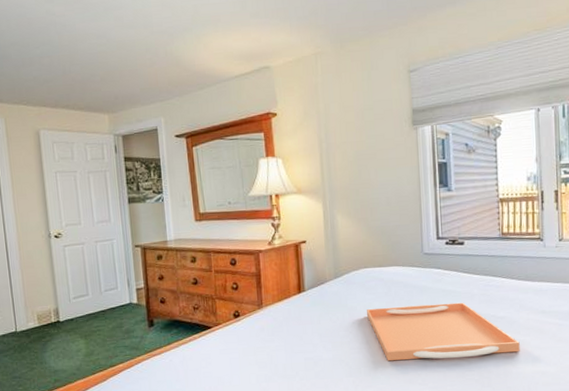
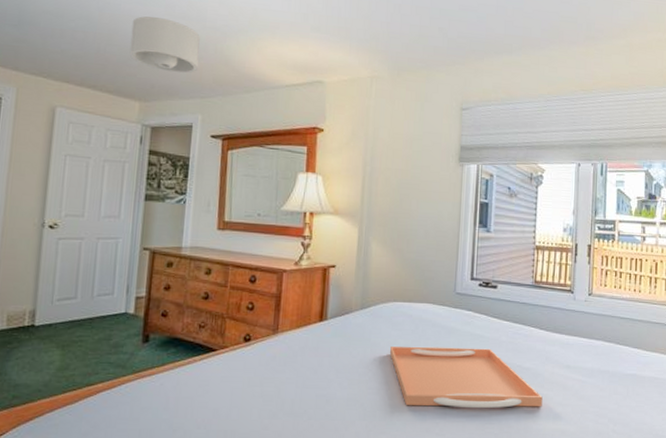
ceiling light: none [88,30,153,82] -> present [129,16,200,74]

